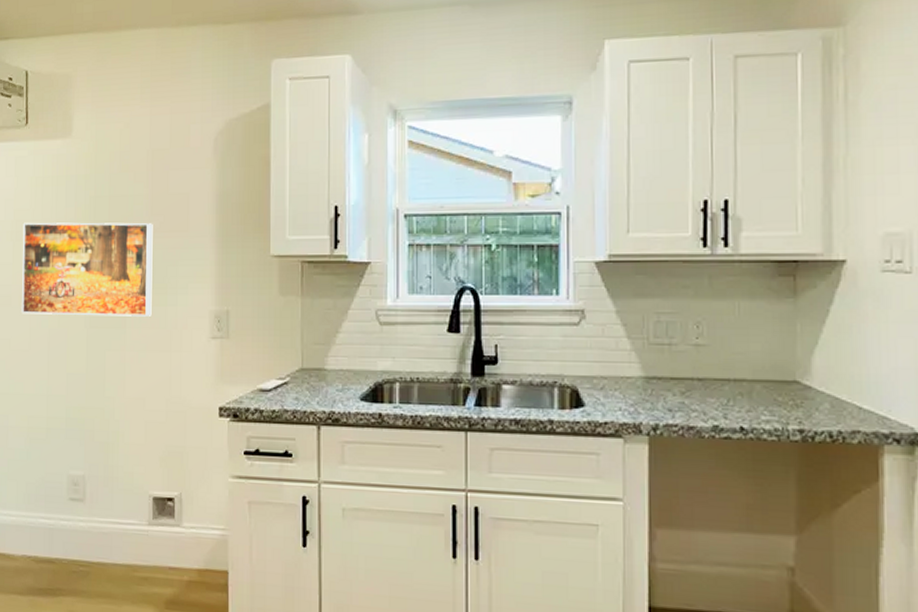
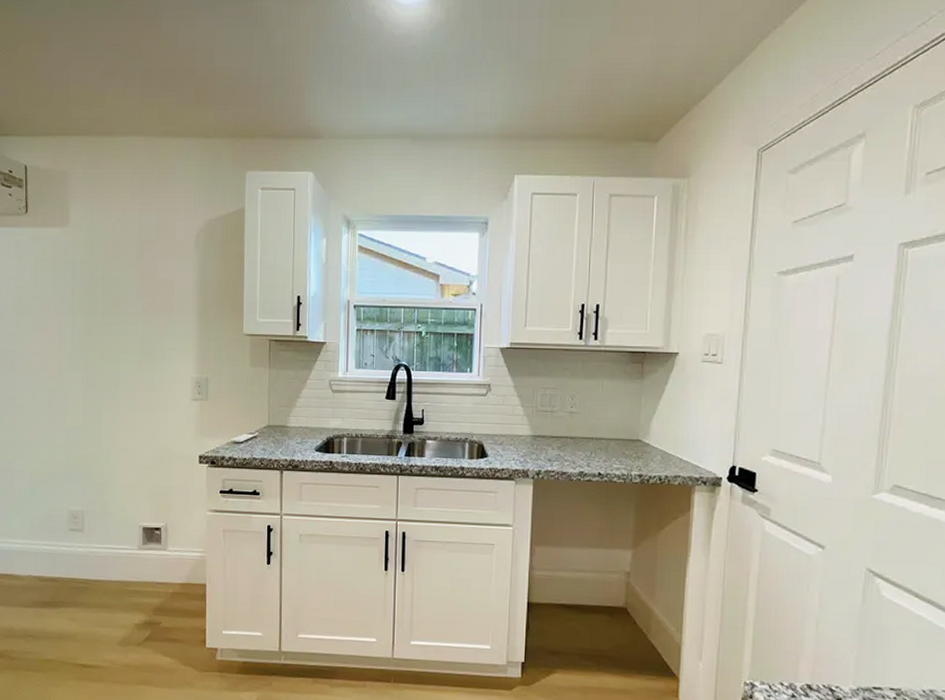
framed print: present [22,222,153,316] -> none [24,298,142,381]

